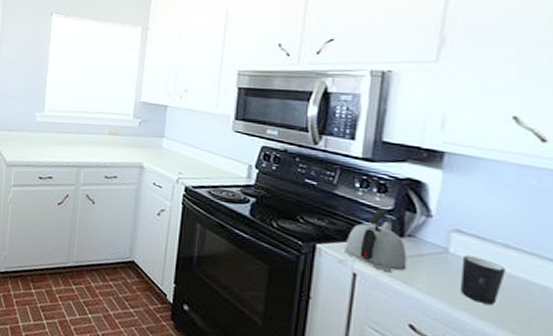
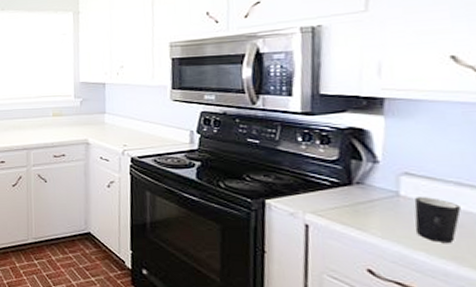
kettle: present [344,208,407,271] -> none [294,159,359,219]

